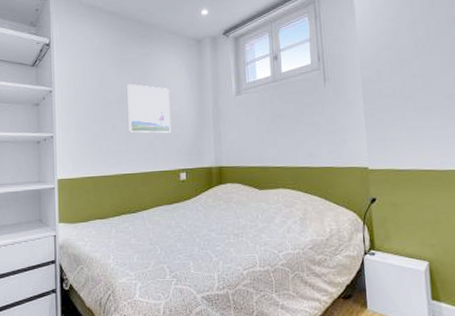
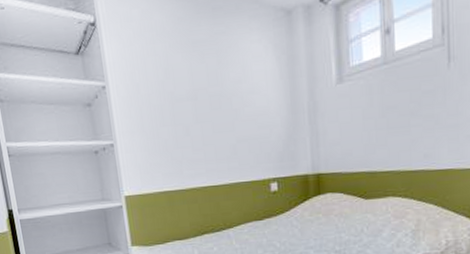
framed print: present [127,83,171,133] -> none [199,73,257,136]

